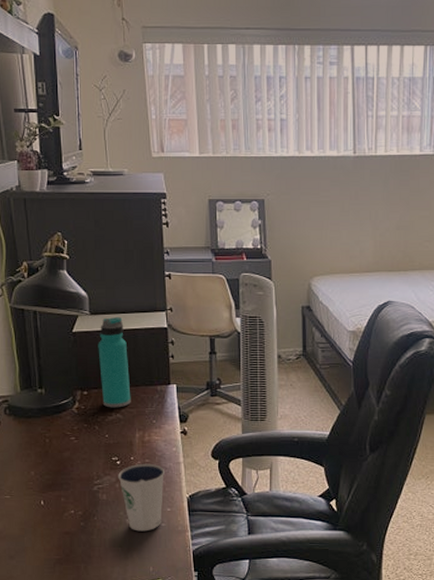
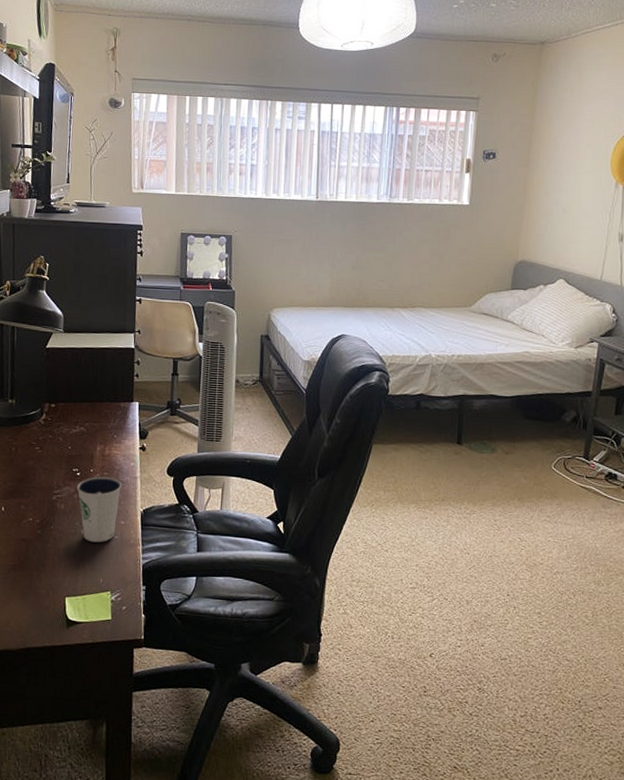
water bottle: present [98,316,131,408] -> none [68,335,96,422]

